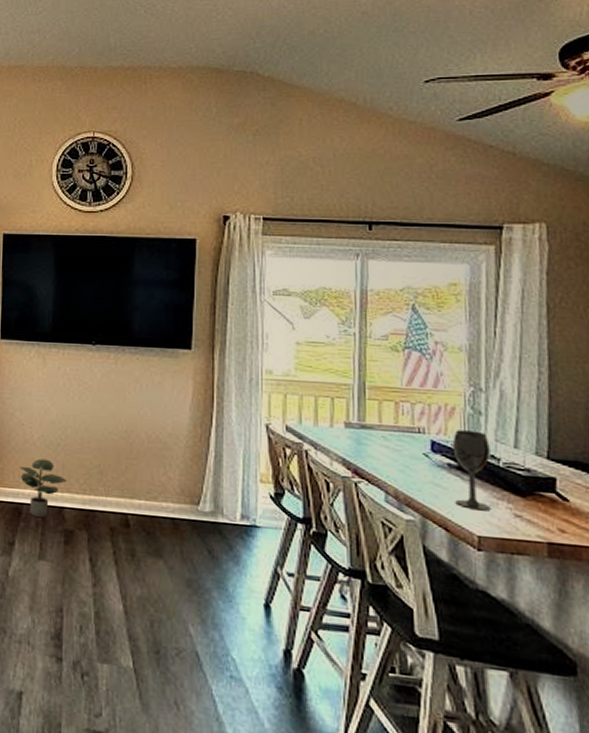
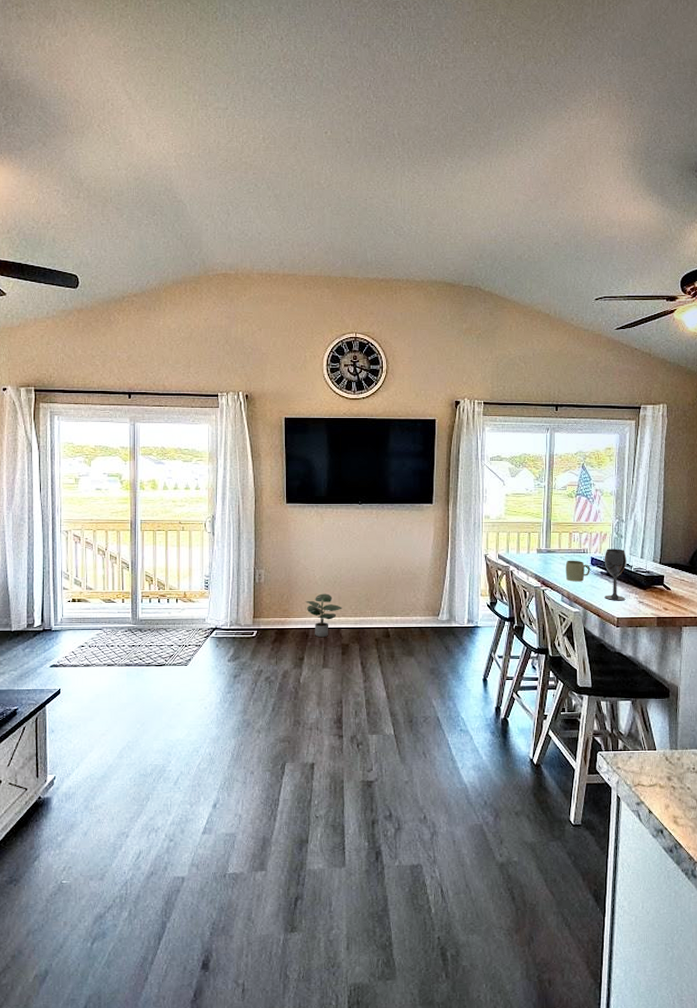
mug: none [390,441,430,476] -> present [565,560,590,582]

